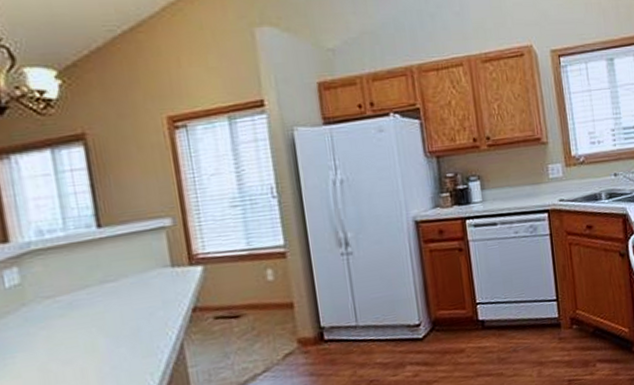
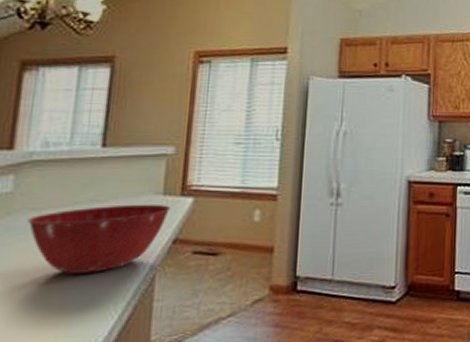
mixing bowl: none [44,276,183,354] -> present [27,204,171,274]

